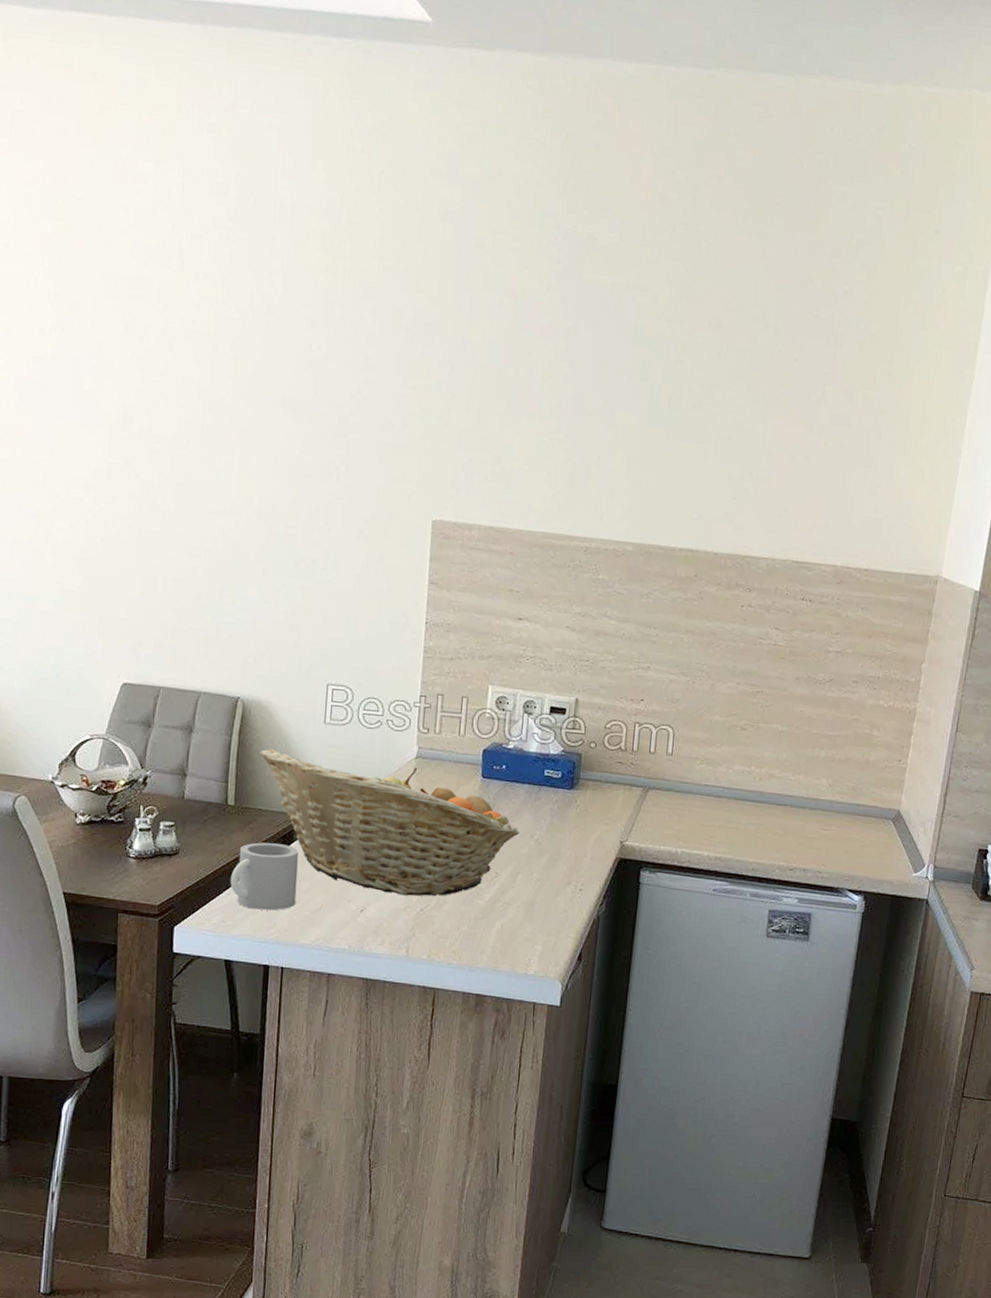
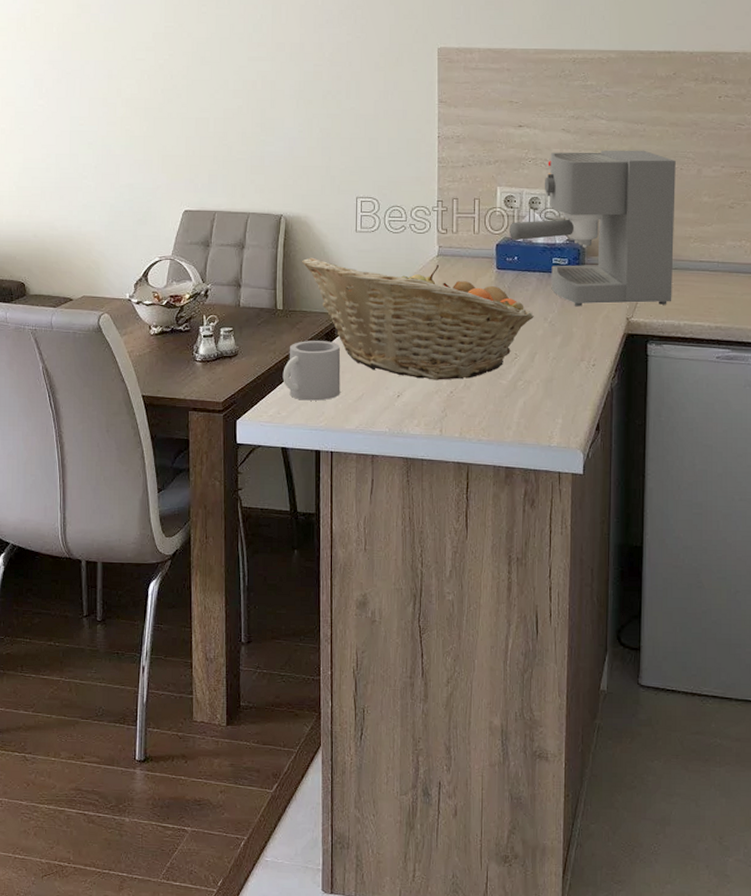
coffee maker: none [499,652,688,830] -> present [510,150,676,307]

